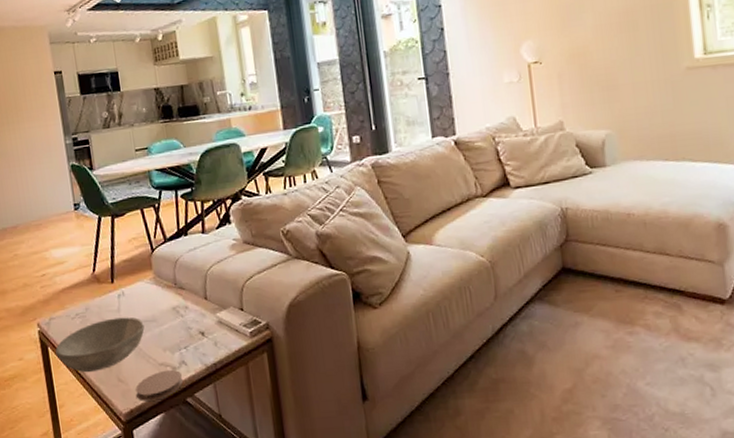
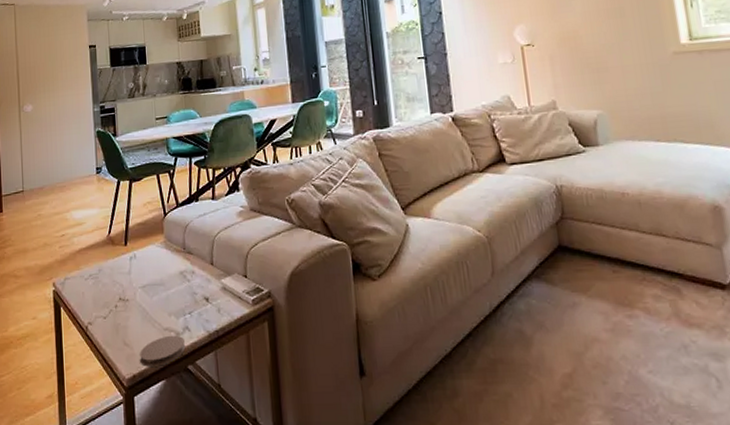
bowl: present [55,317,145,373] -> none [67,280,152,335]

